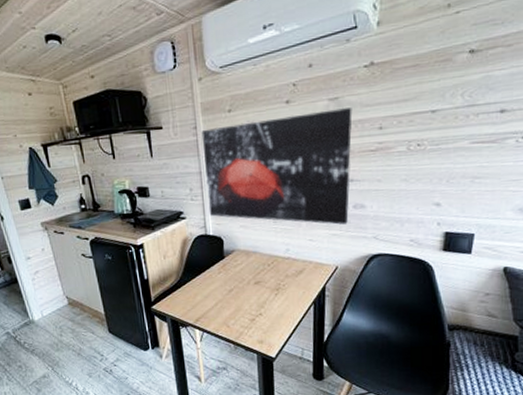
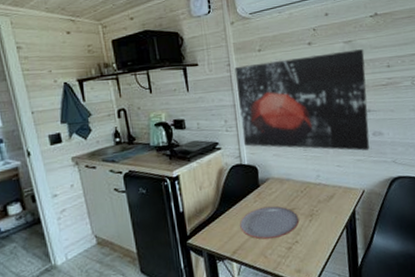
plate: none [203,278,265,310] -> present [240,206,300,240]

